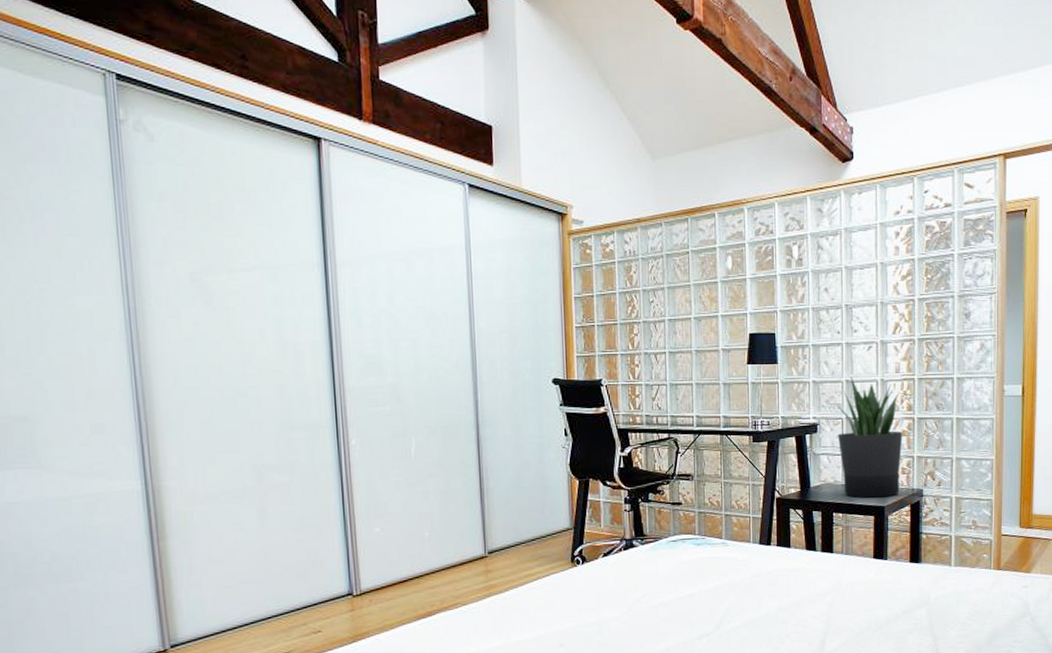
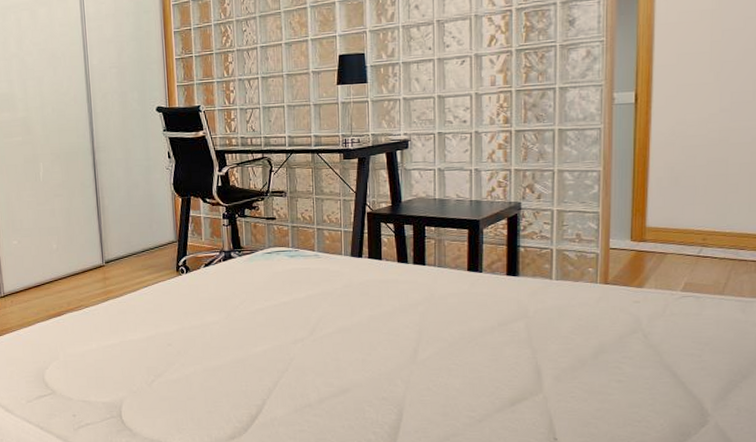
planter: present [837,377,903,498] -> none [429,92,499,212]

